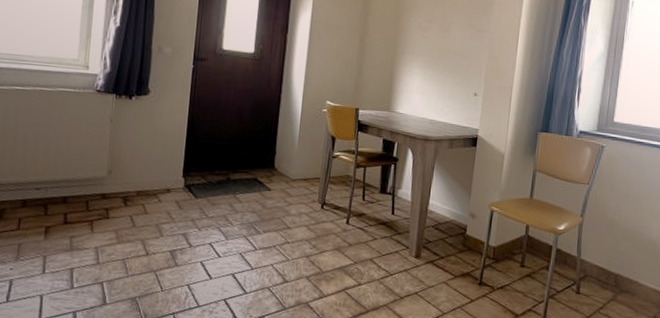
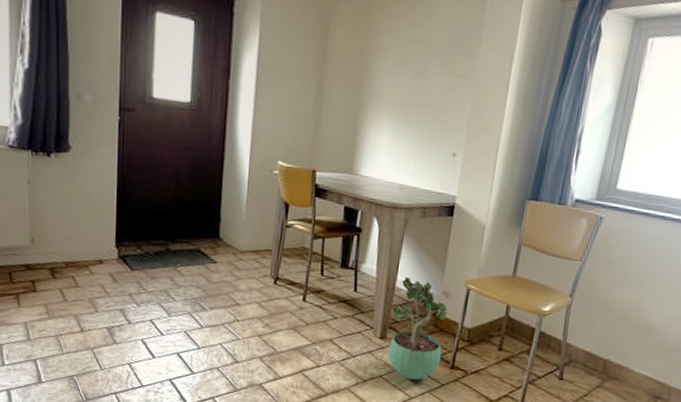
potted plant: none [423,200,474,296] -> present [388,276,447,380]

